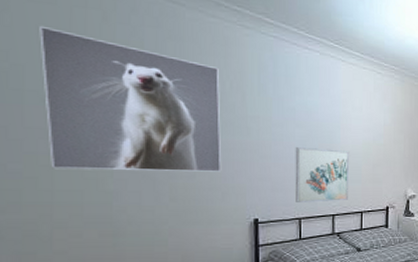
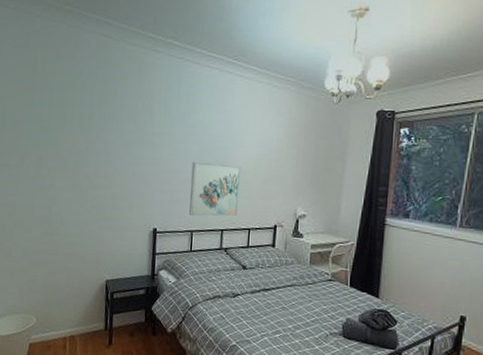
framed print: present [39,27,222,172] -> none [16,66,134,184]

